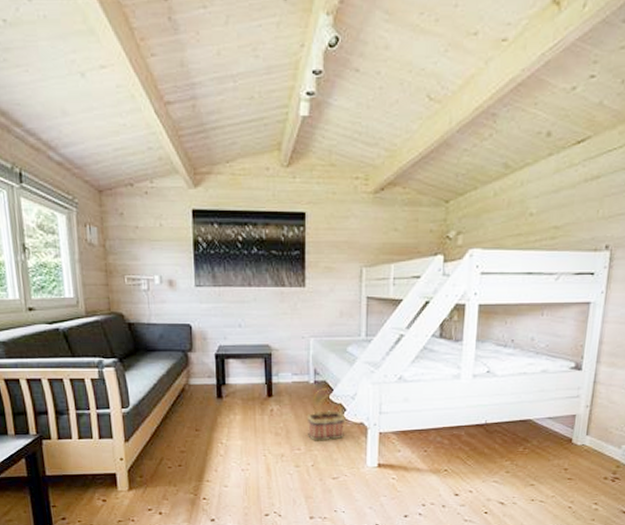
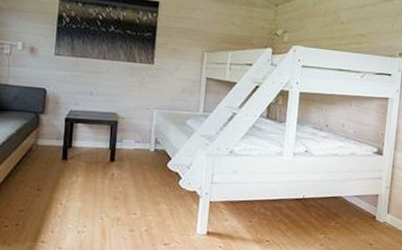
basket: present [306,388,346,441] -> none [143,156,181,207]

